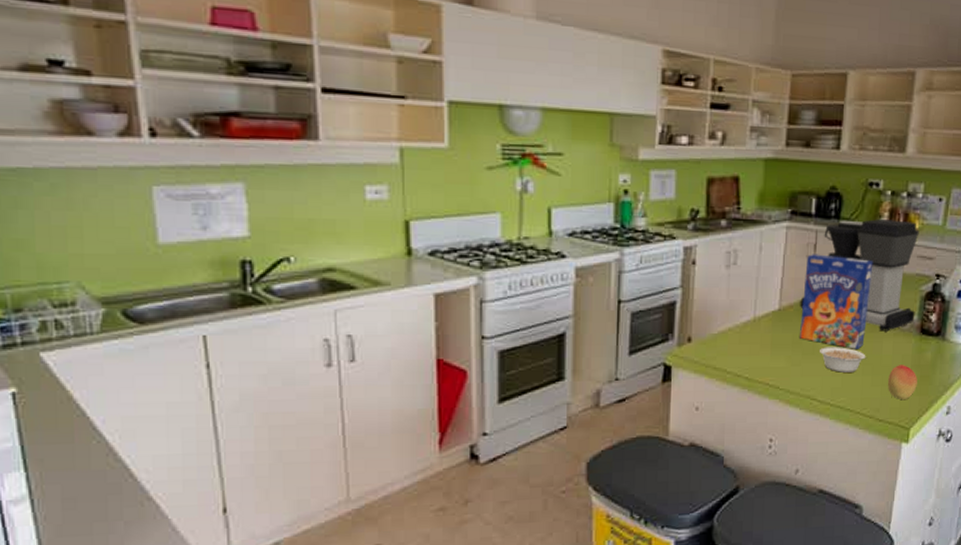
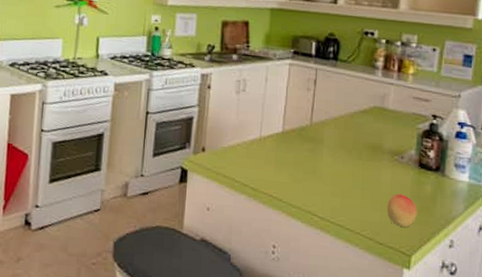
coffee maker: present [800,219,919,332] -> none [301,61,414,162]
cereal box: present [800,254,873,349] -> none [301,88,370,175]
legume: present [820,347,867,373] -> none [320,169,366,195]

